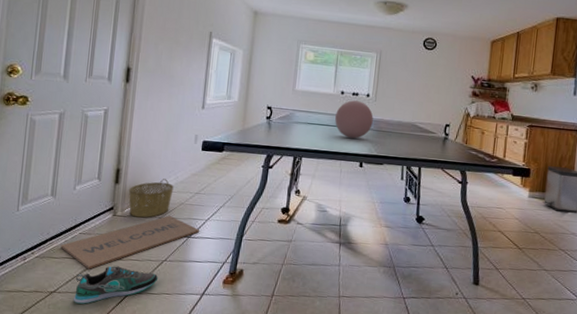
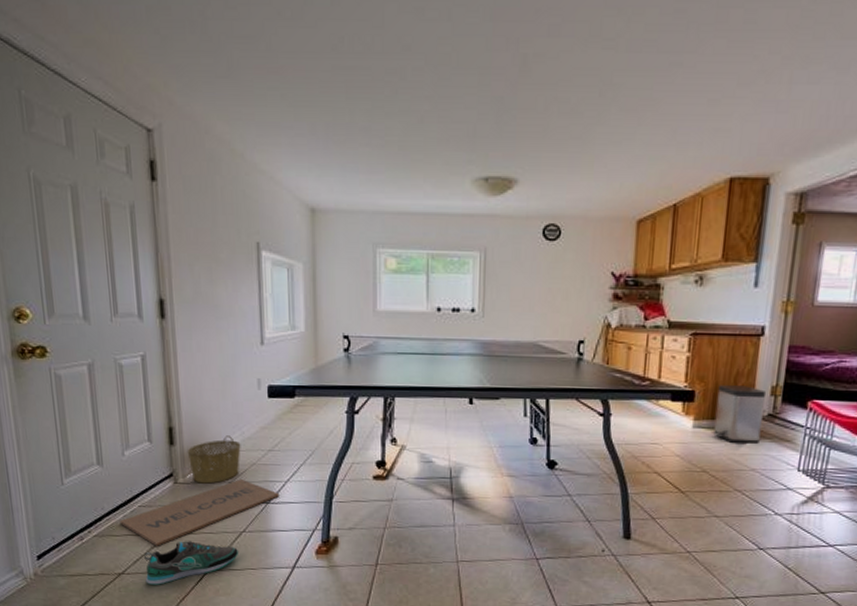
ball: present [335,100,373,139] -> none [432,318,482,368]

